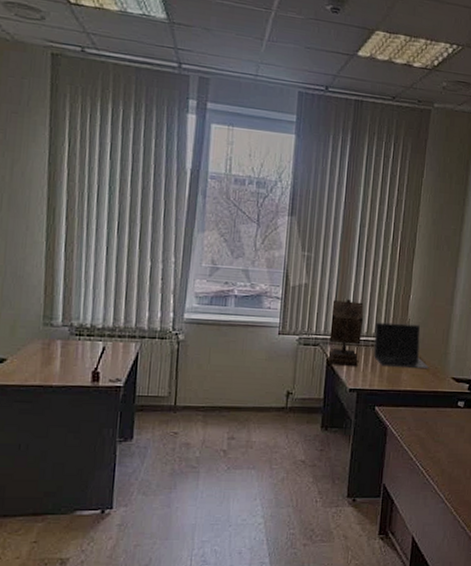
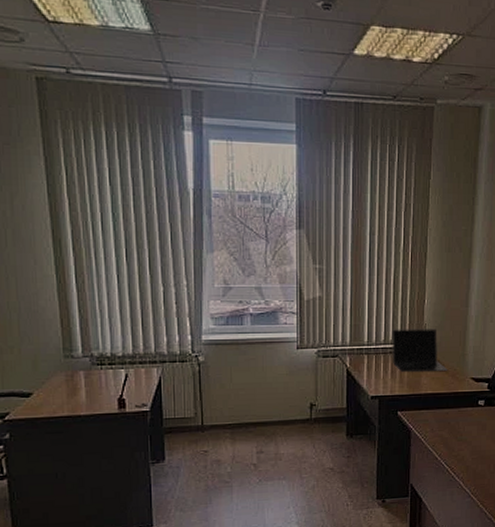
desk lamp: present [327,298,364,367] -> none [348,308,380,375]

